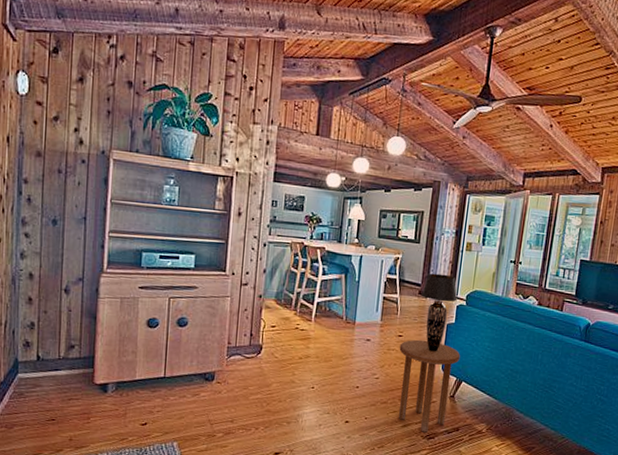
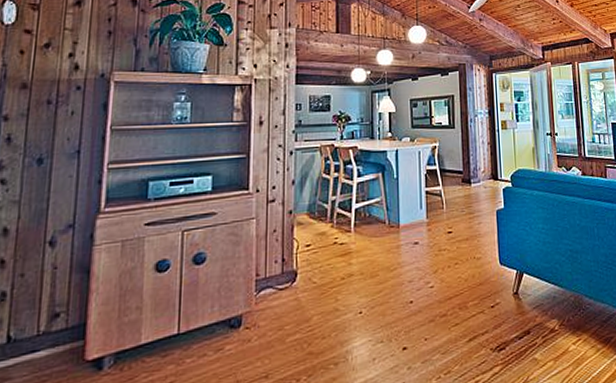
side table: present [399,339,461,433] -> none [451,232,517,344]
table lamp: present [421,273,458,352] -> none [465,157,502,245]

